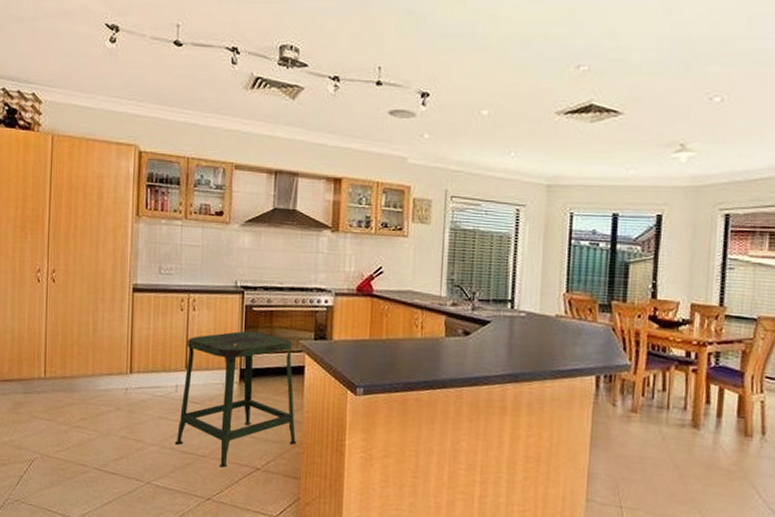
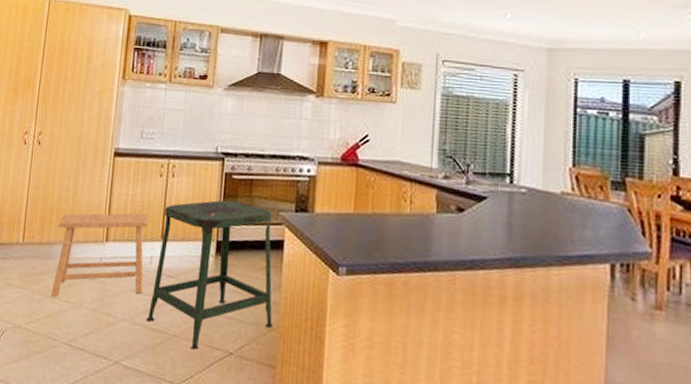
stool: none [78,345,172,427] -> present [50,213,149,298]

